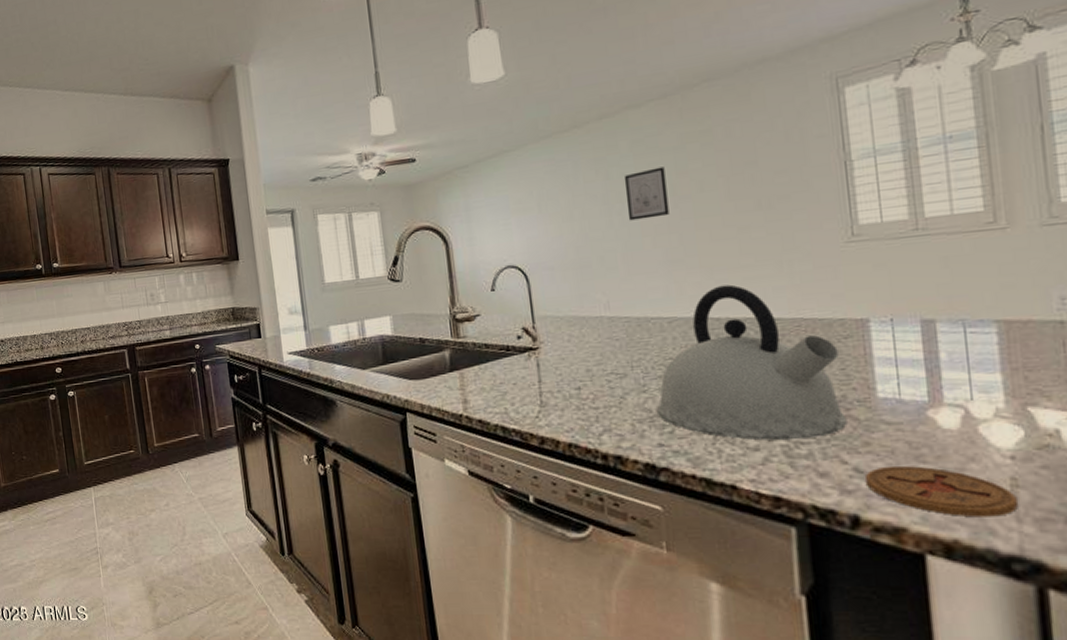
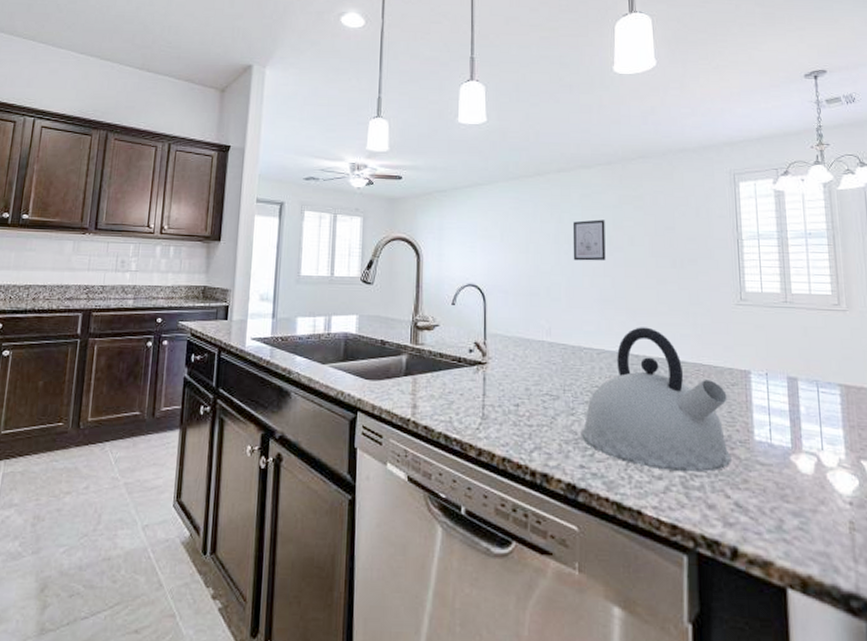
coaster: present [864,465,1018,517] -> none [742,503,854,556]

